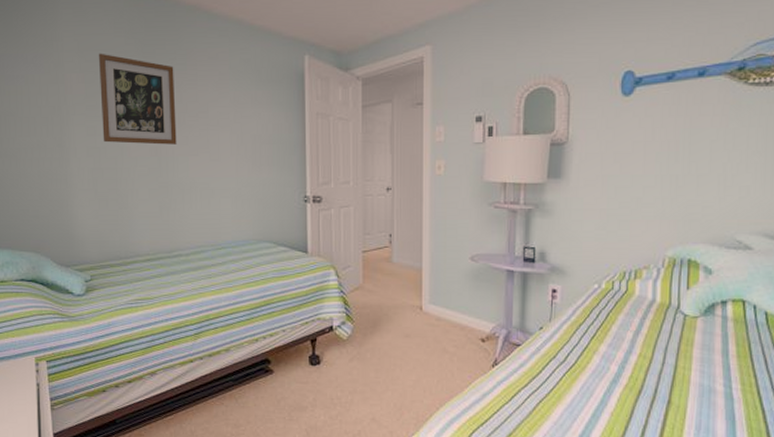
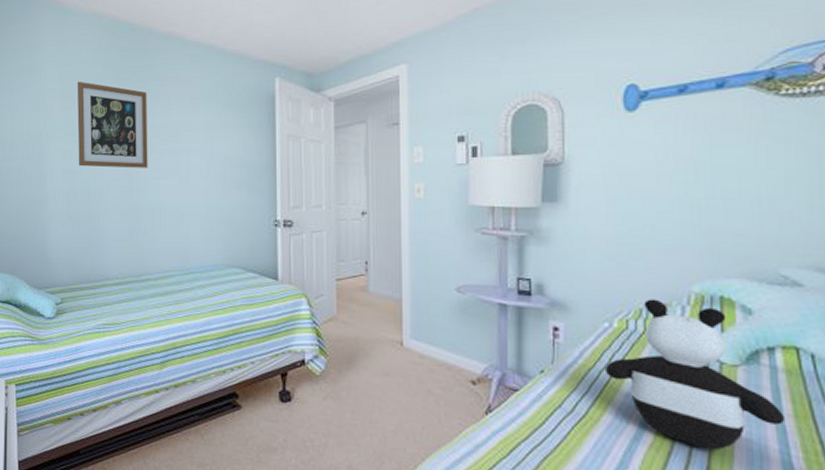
stuffed animal: none [592,263,731,387] -> present [604,299,786,451]

